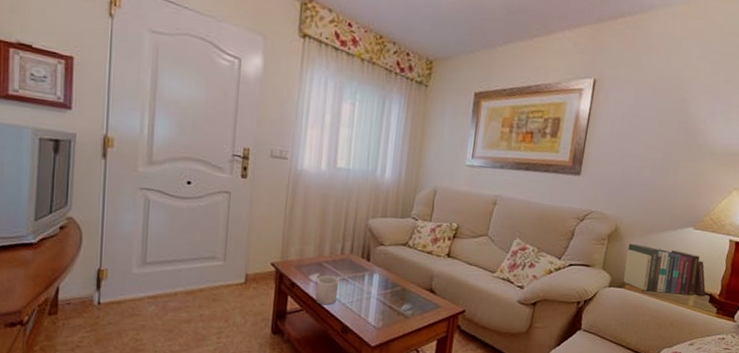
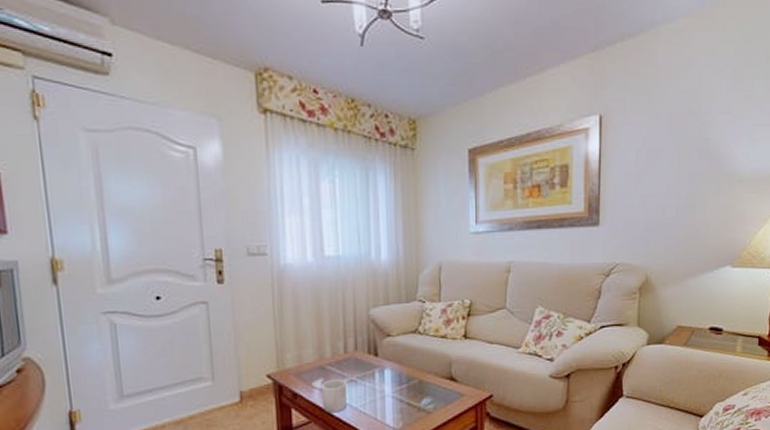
books: present [623,243,706,297] -> none [662,293,754,344]

